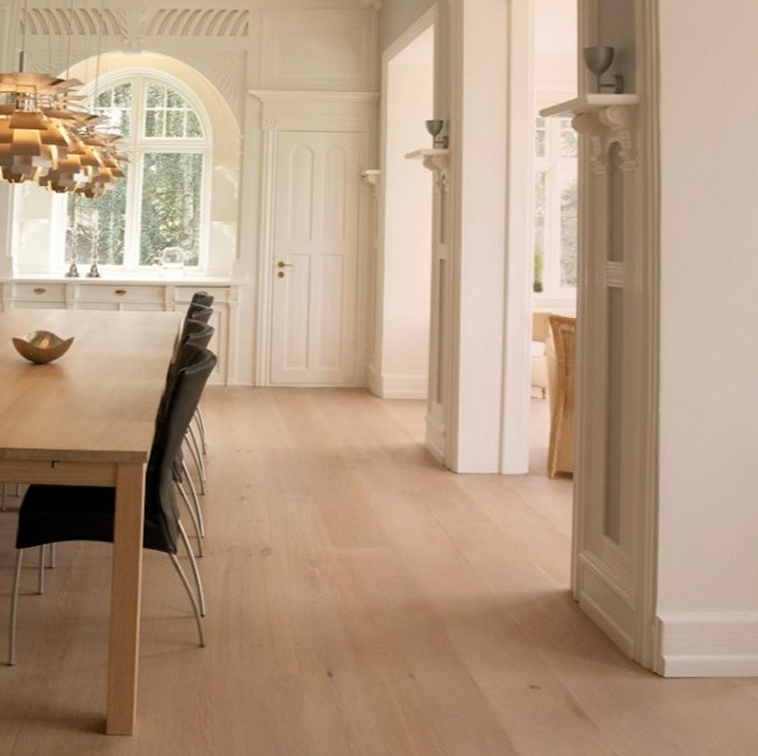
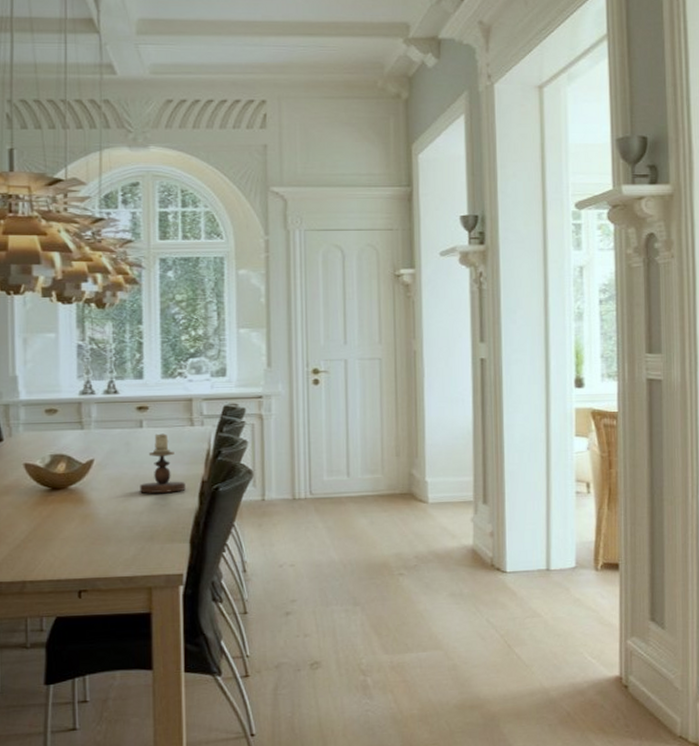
candlestick: none [113,316,155,373] -> present [140,433,186,493]

